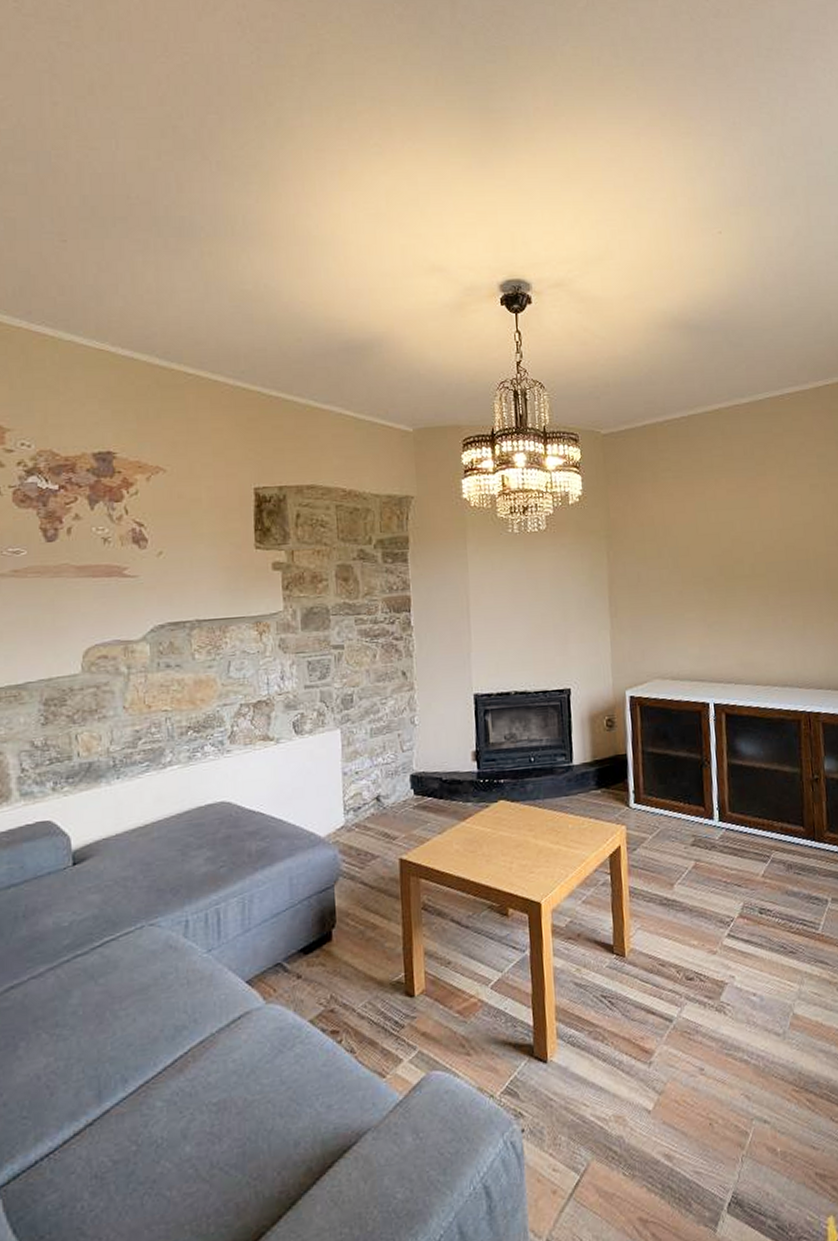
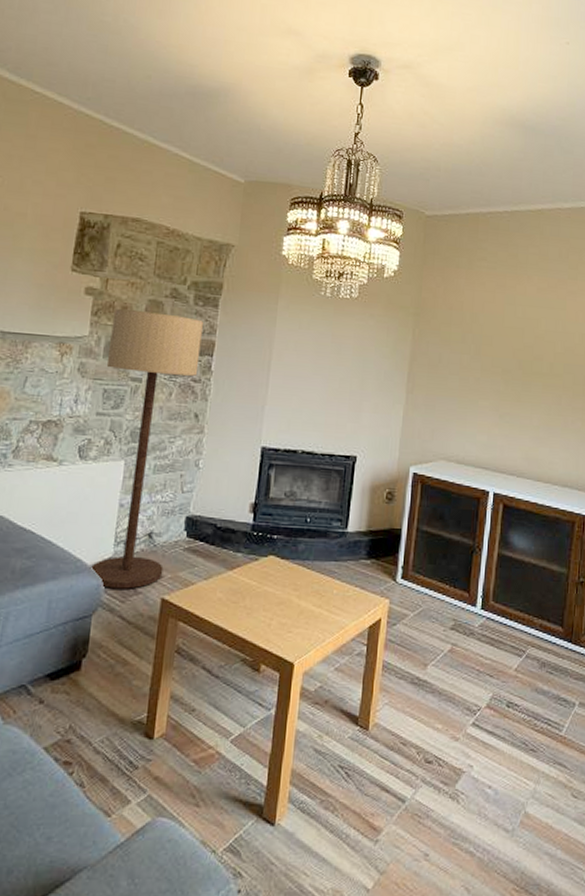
floor lamp: none [304,576,398,857] -> present [89,309,203,589]

